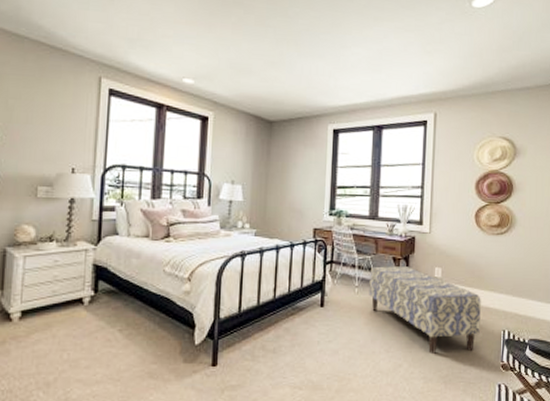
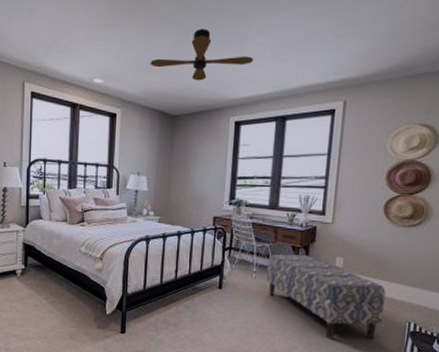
ceiling fan: none [245,34,351,87] -> present [150,28,254,81]

